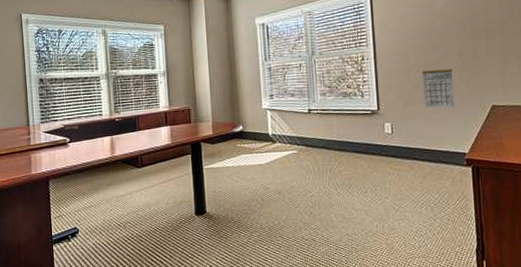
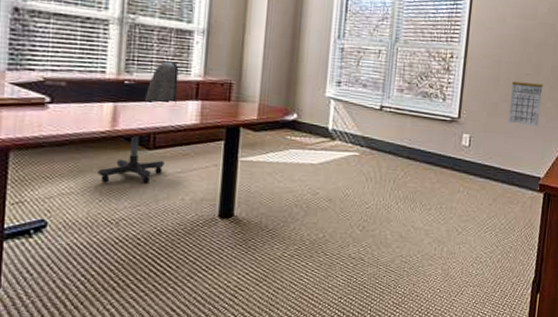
office chair: none [106,99,153,196] -> present [98,60,179,183]

